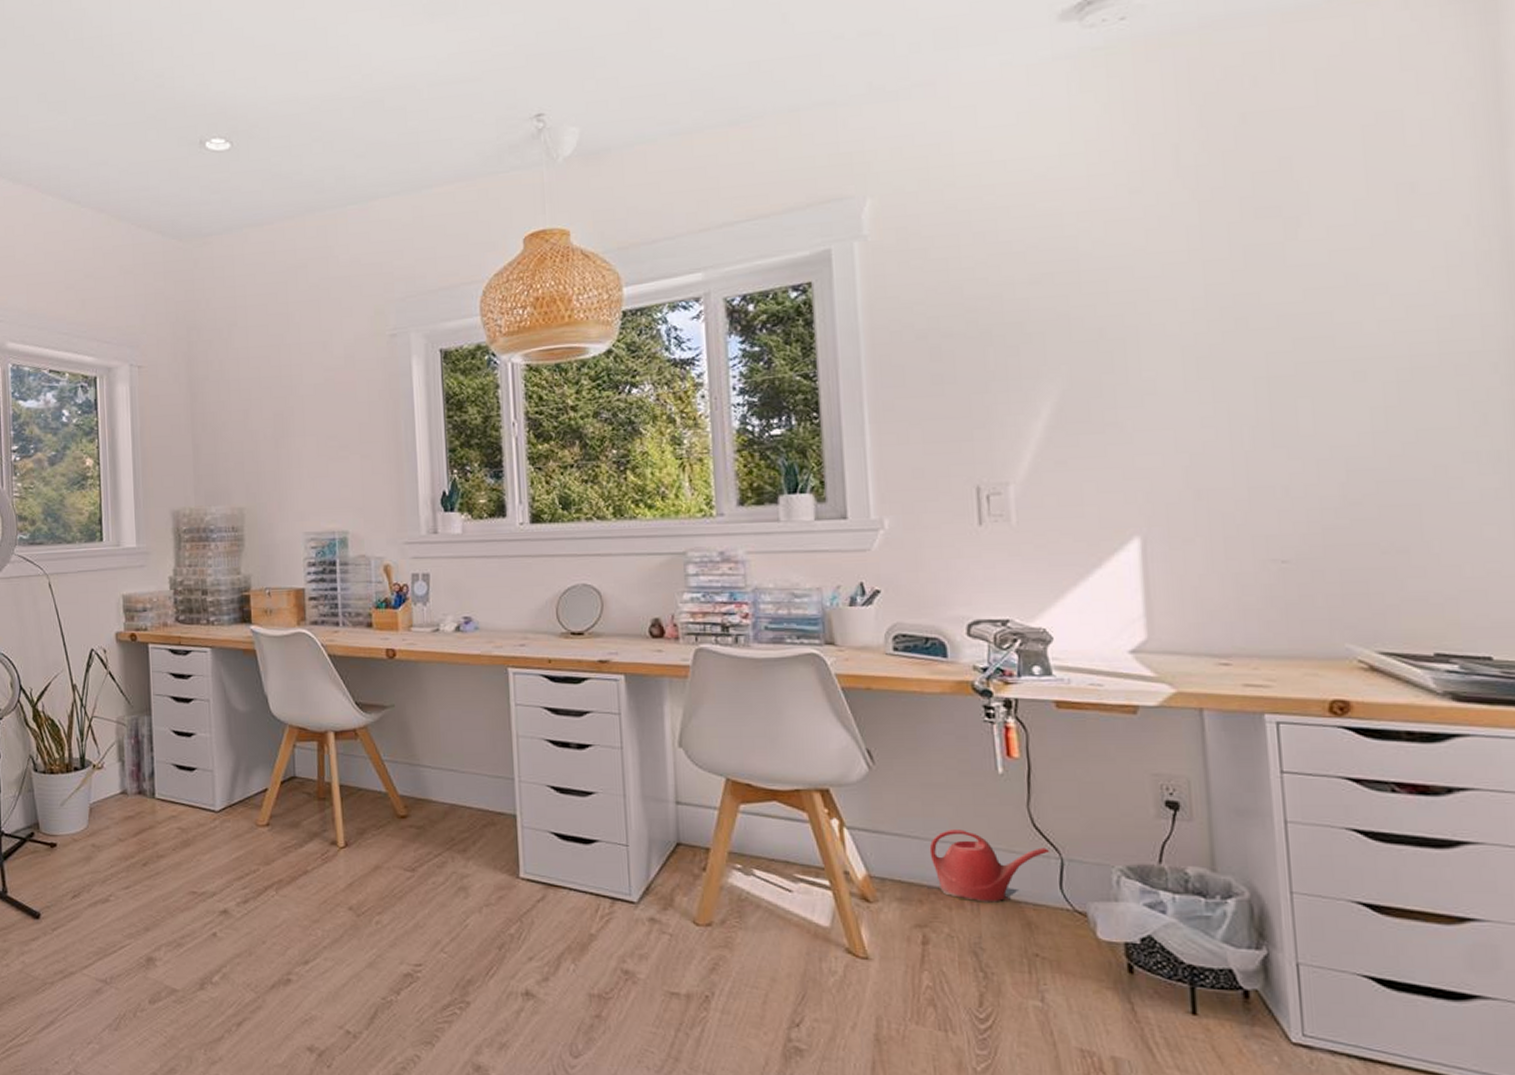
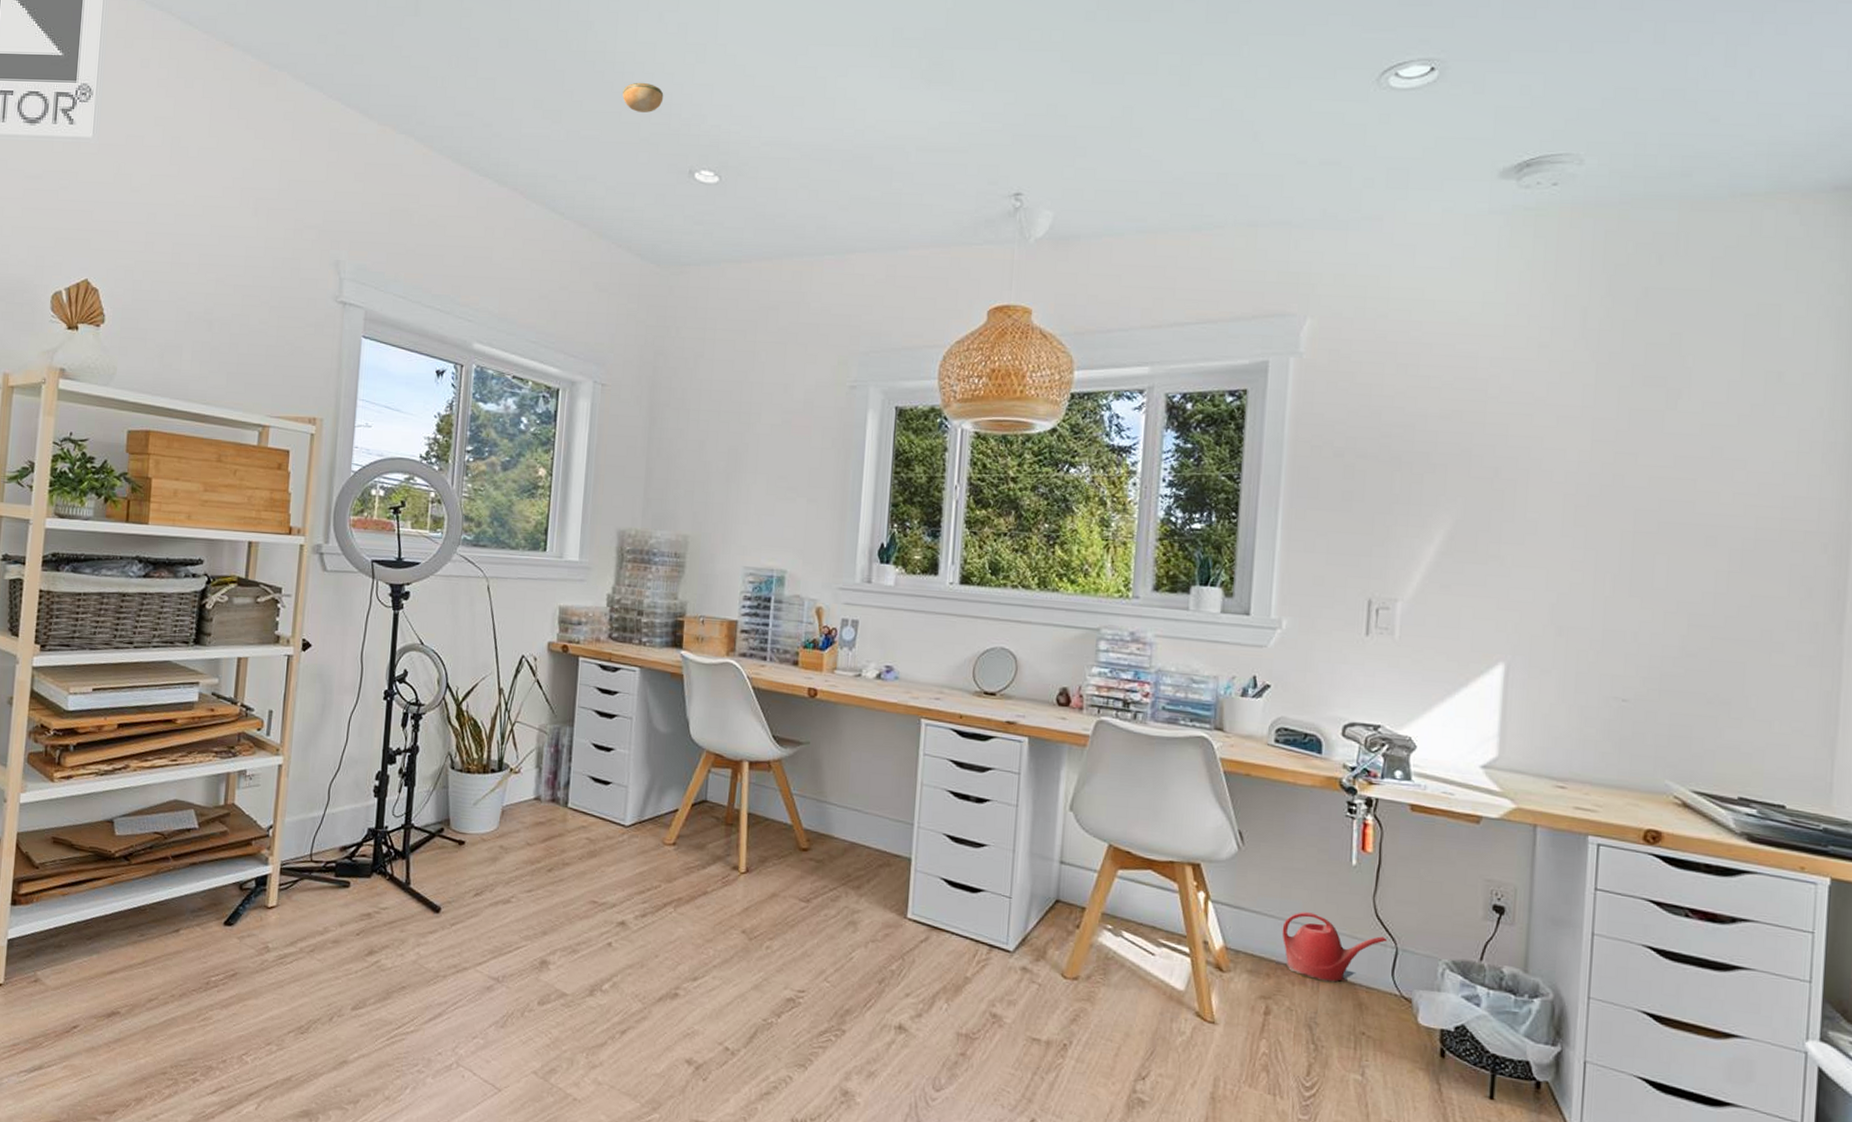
smoke detector: none [124,60,165,91] -> present [622,82,664,113]

